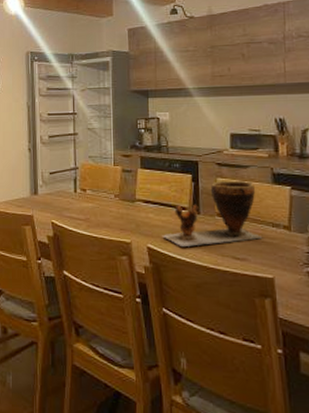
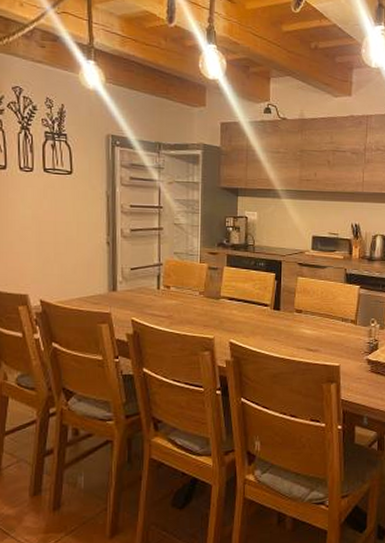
clay pot: present [162,180,264,248] -> none [244,279,335,342]

